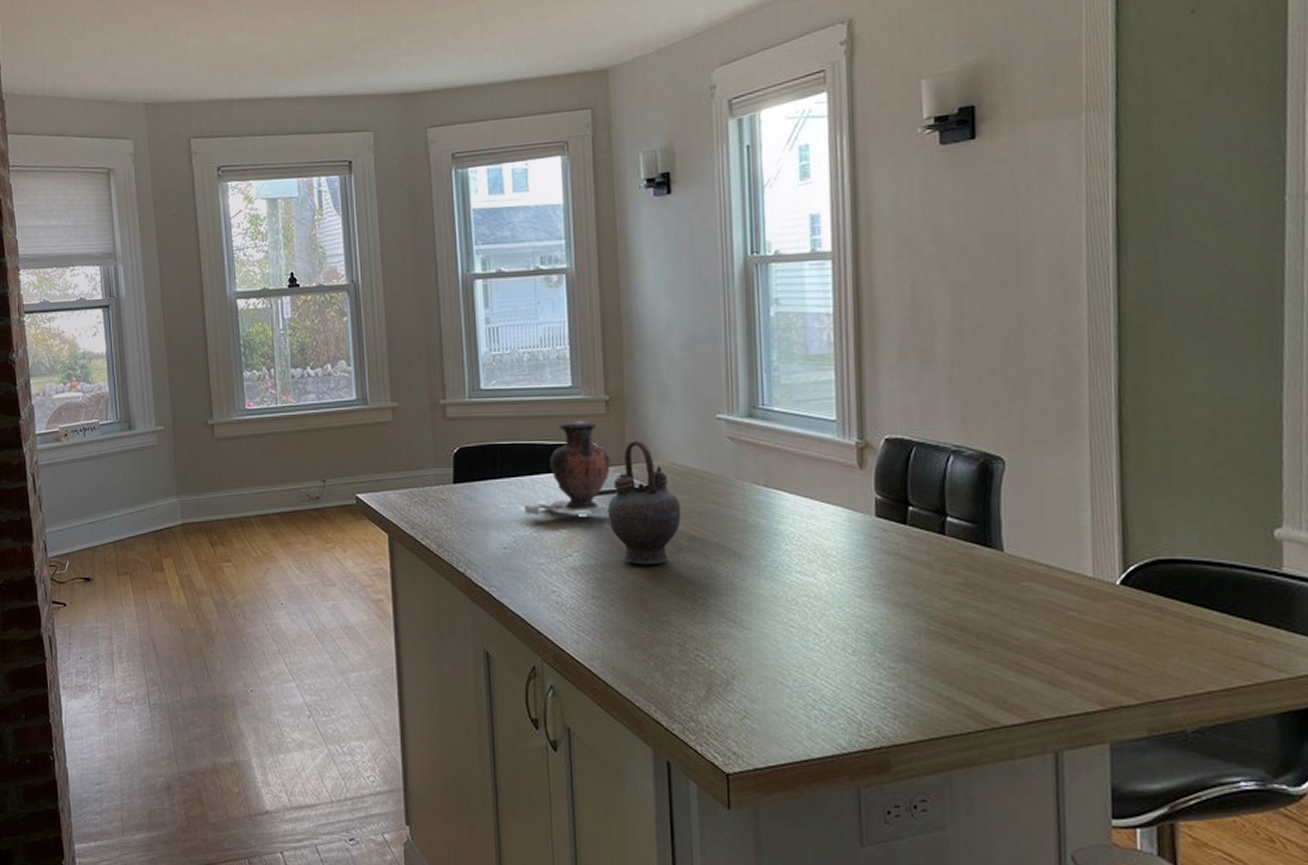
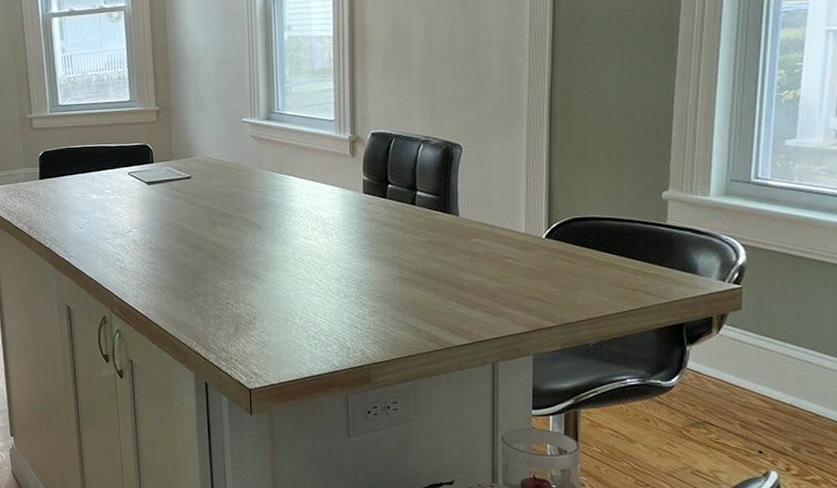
vase: present [523,420,611,517] -> none [94,126,161,202]
teapot: present [607,440,681,565] -> none [158,141,215,237]

